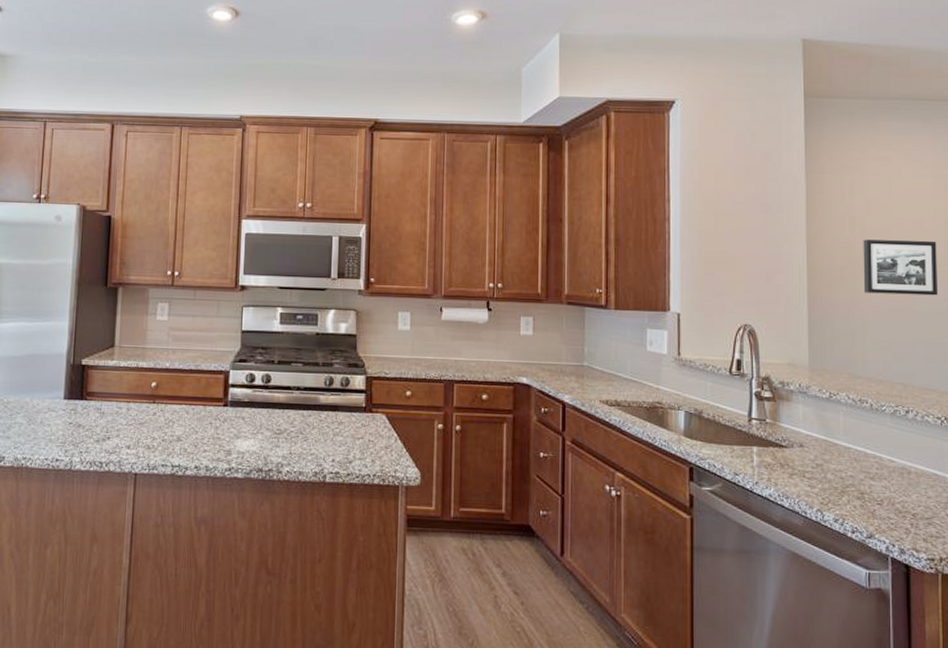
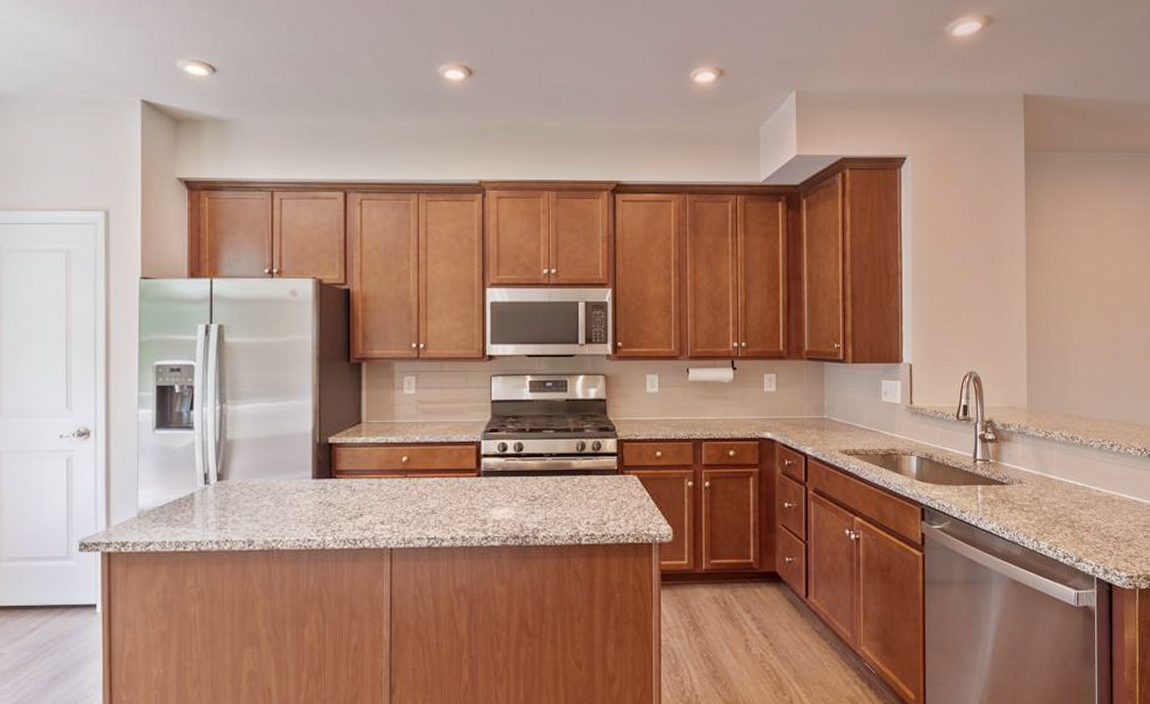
picture frame: present [863,239,937,296] -> none [1076,286,1140,338]

